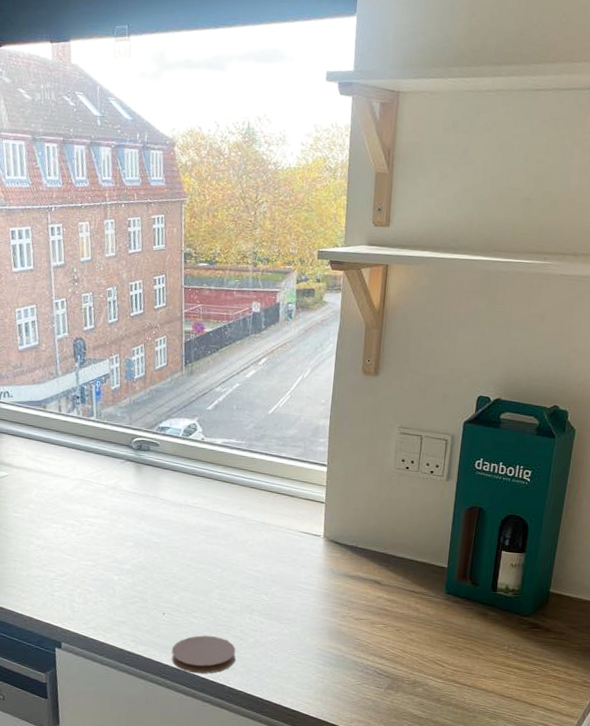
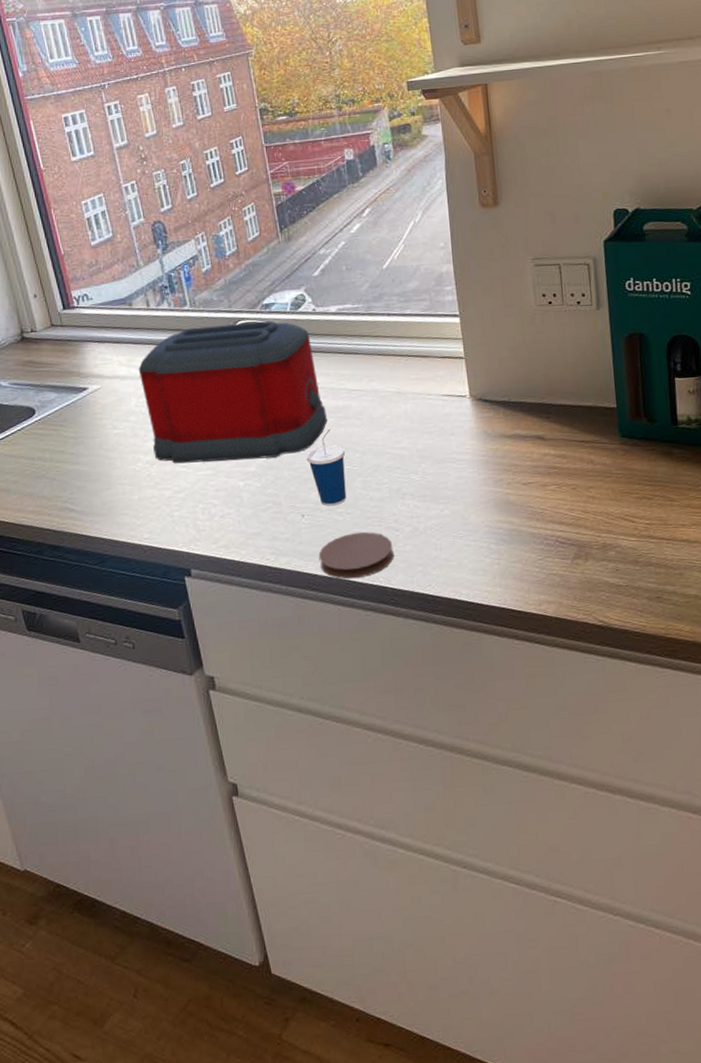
toaster: none [43,436,199,561] -> present [138,320,327,464]
cup: none [174,544,208,610] -> present [306,429,347,506]

